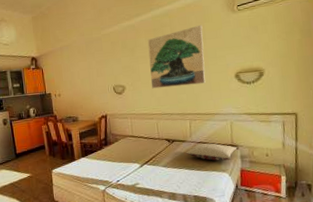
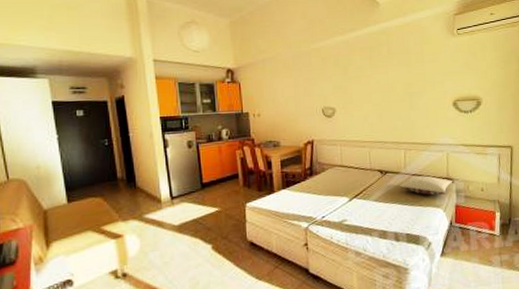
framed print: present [147,24,206,89] -> none [362,46,423,113]

